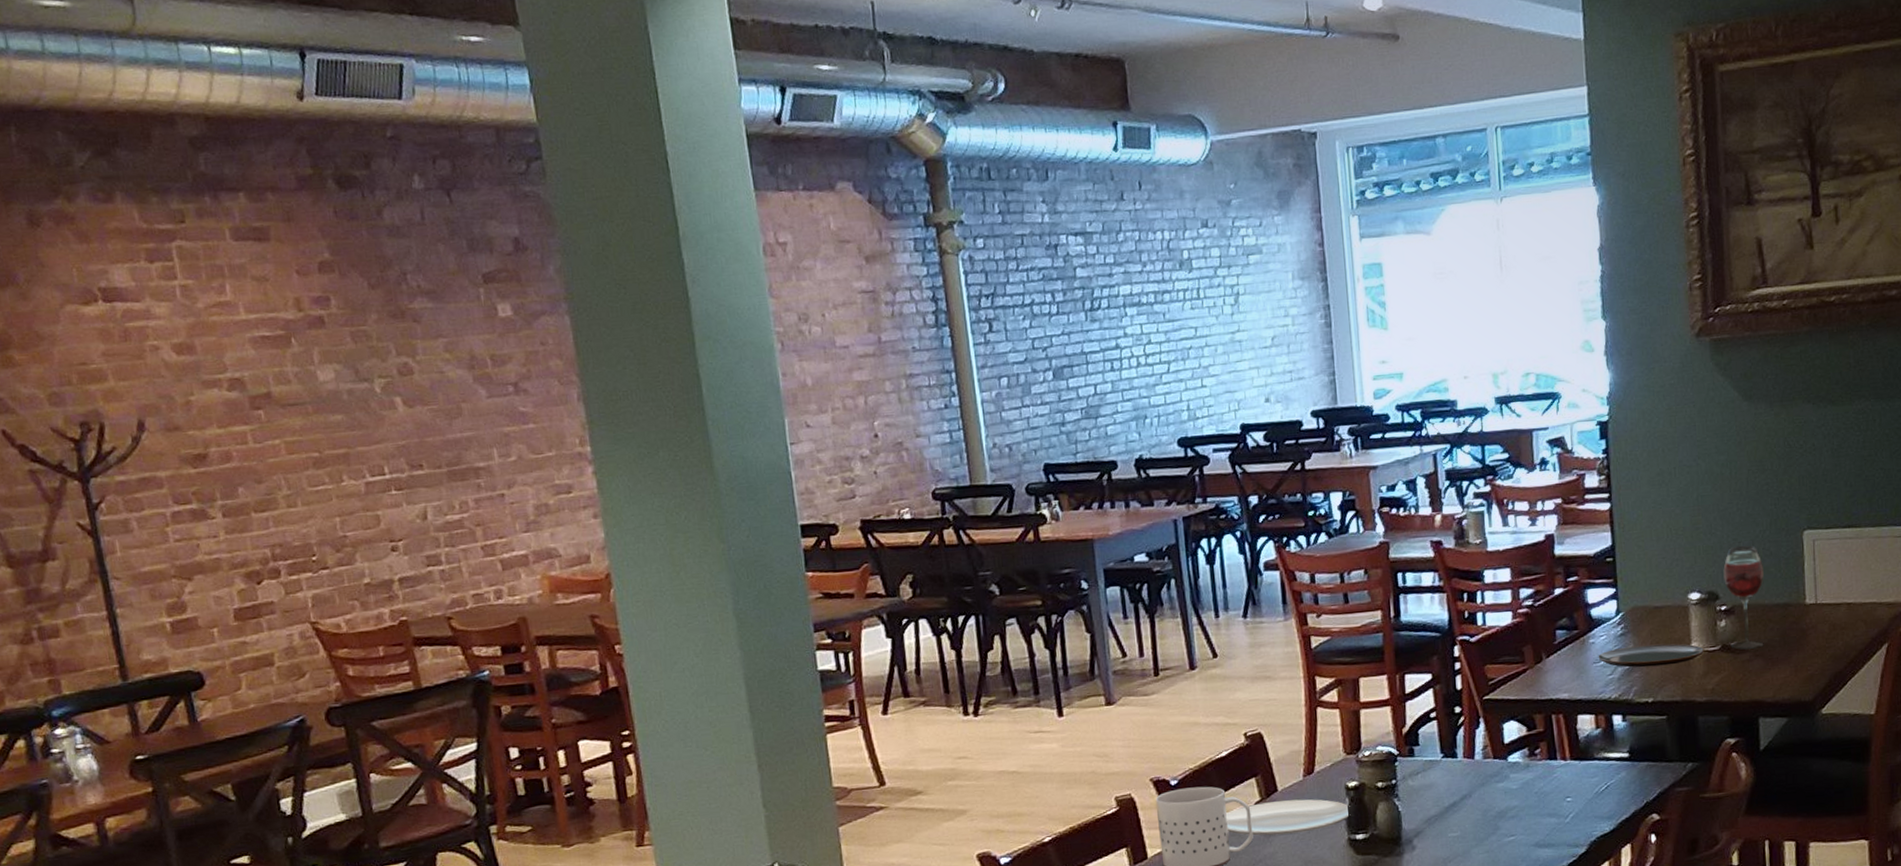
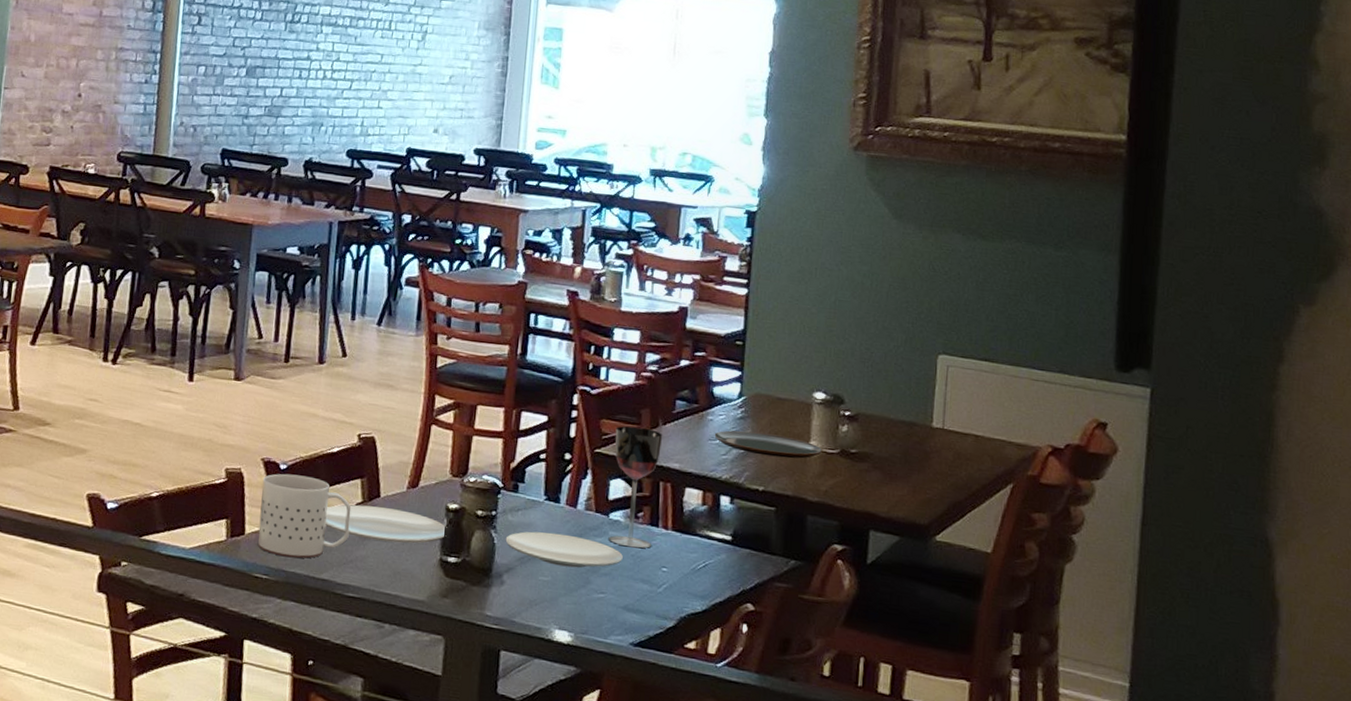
plate: none [1409,786,1527,819] -> present [505,531,623,568]
wineglass: none [1500,664,1554,786] -> present [608,425,662,548]
wineglass: present [1723,545,1764,650] -> none [849,356,893,461]

